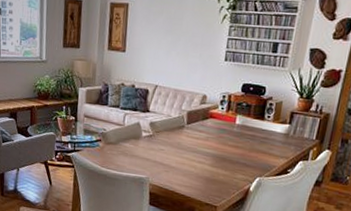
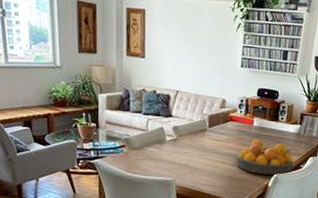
fruit bowl: none [215,139,281,179] -> present [237,140,294,175]

